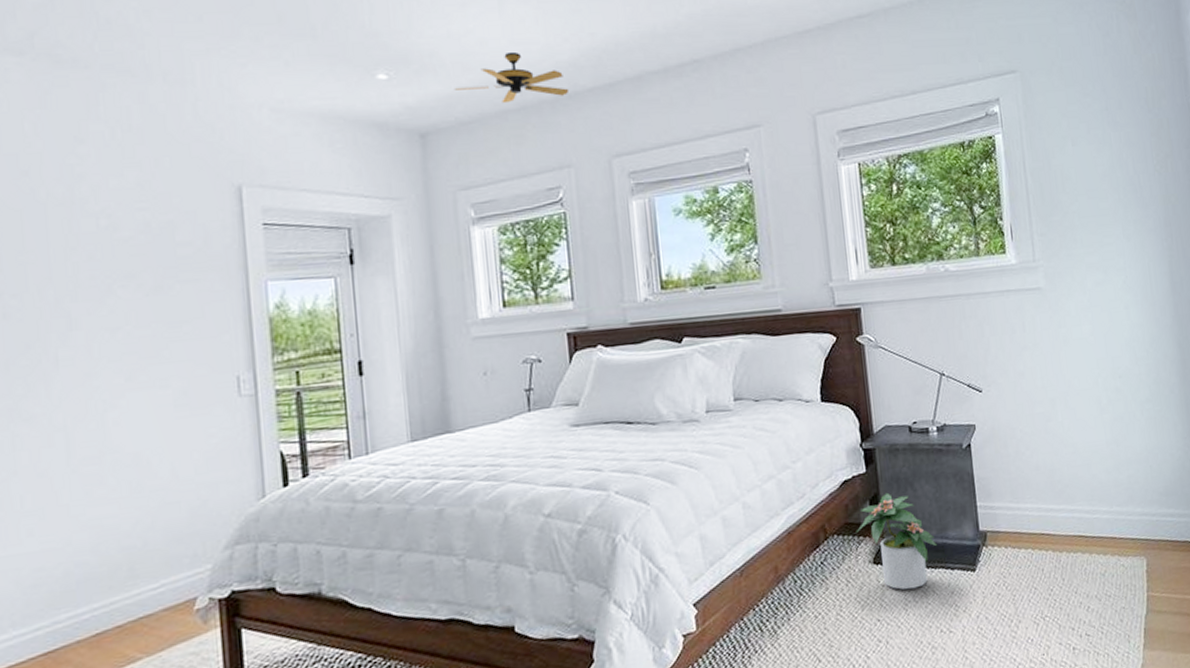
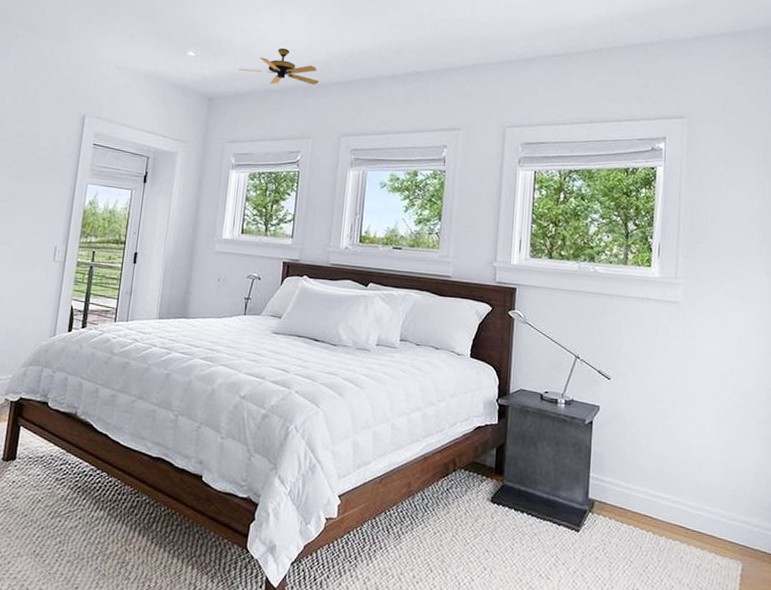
potted plant: present [856,492,937,591] -> none [480,445,548,533]

